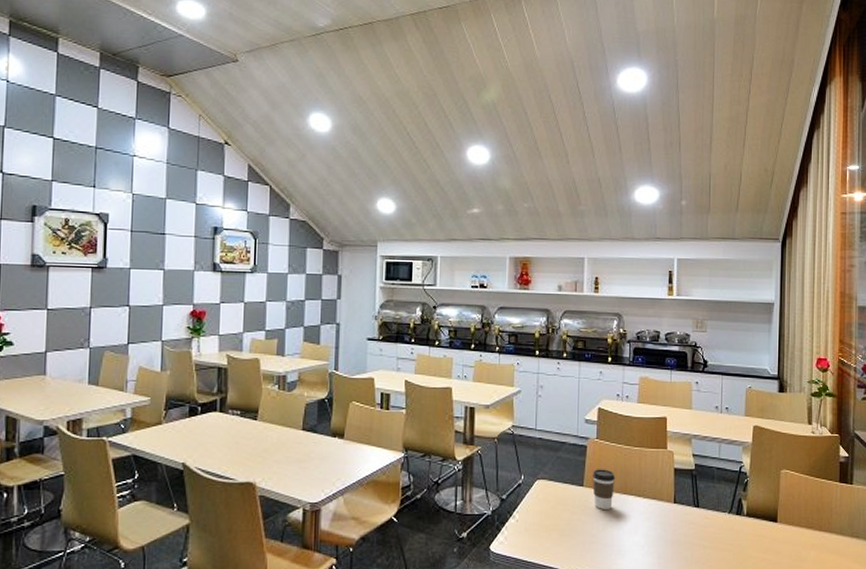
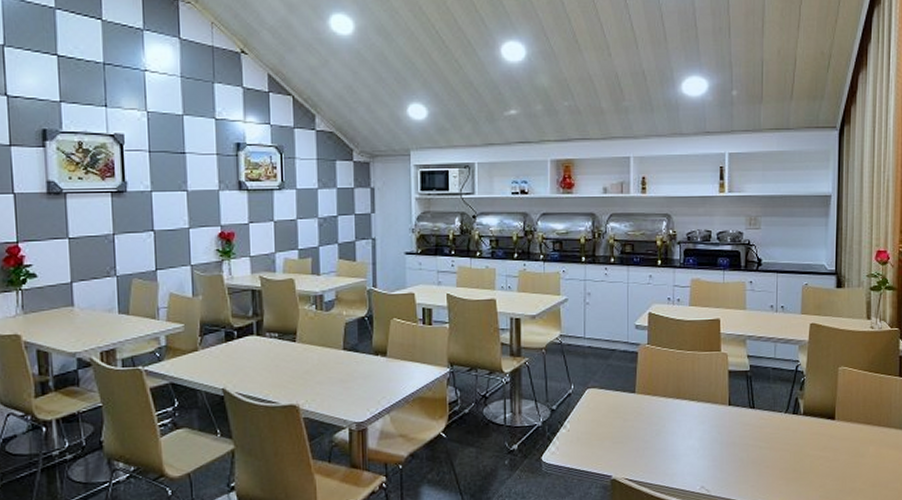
coffee cup: present [592,469,616,509] -> none [645,374,669,415]

